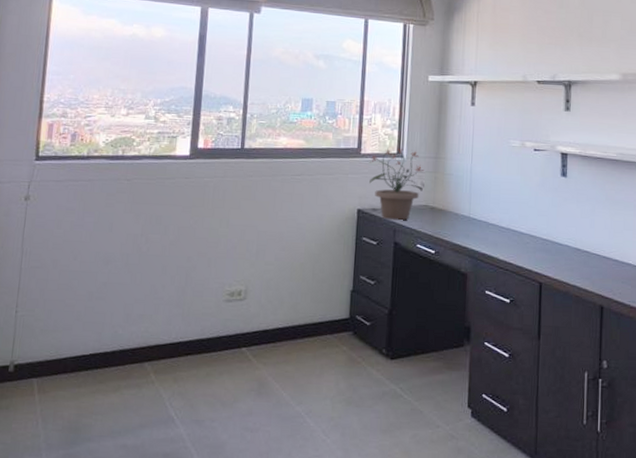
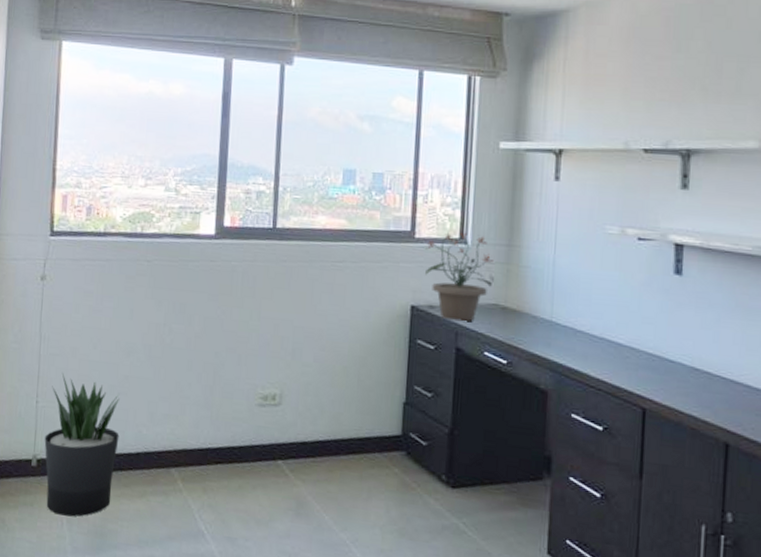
planter: none [22,284,98,416] -> present [44,373,120,517]

